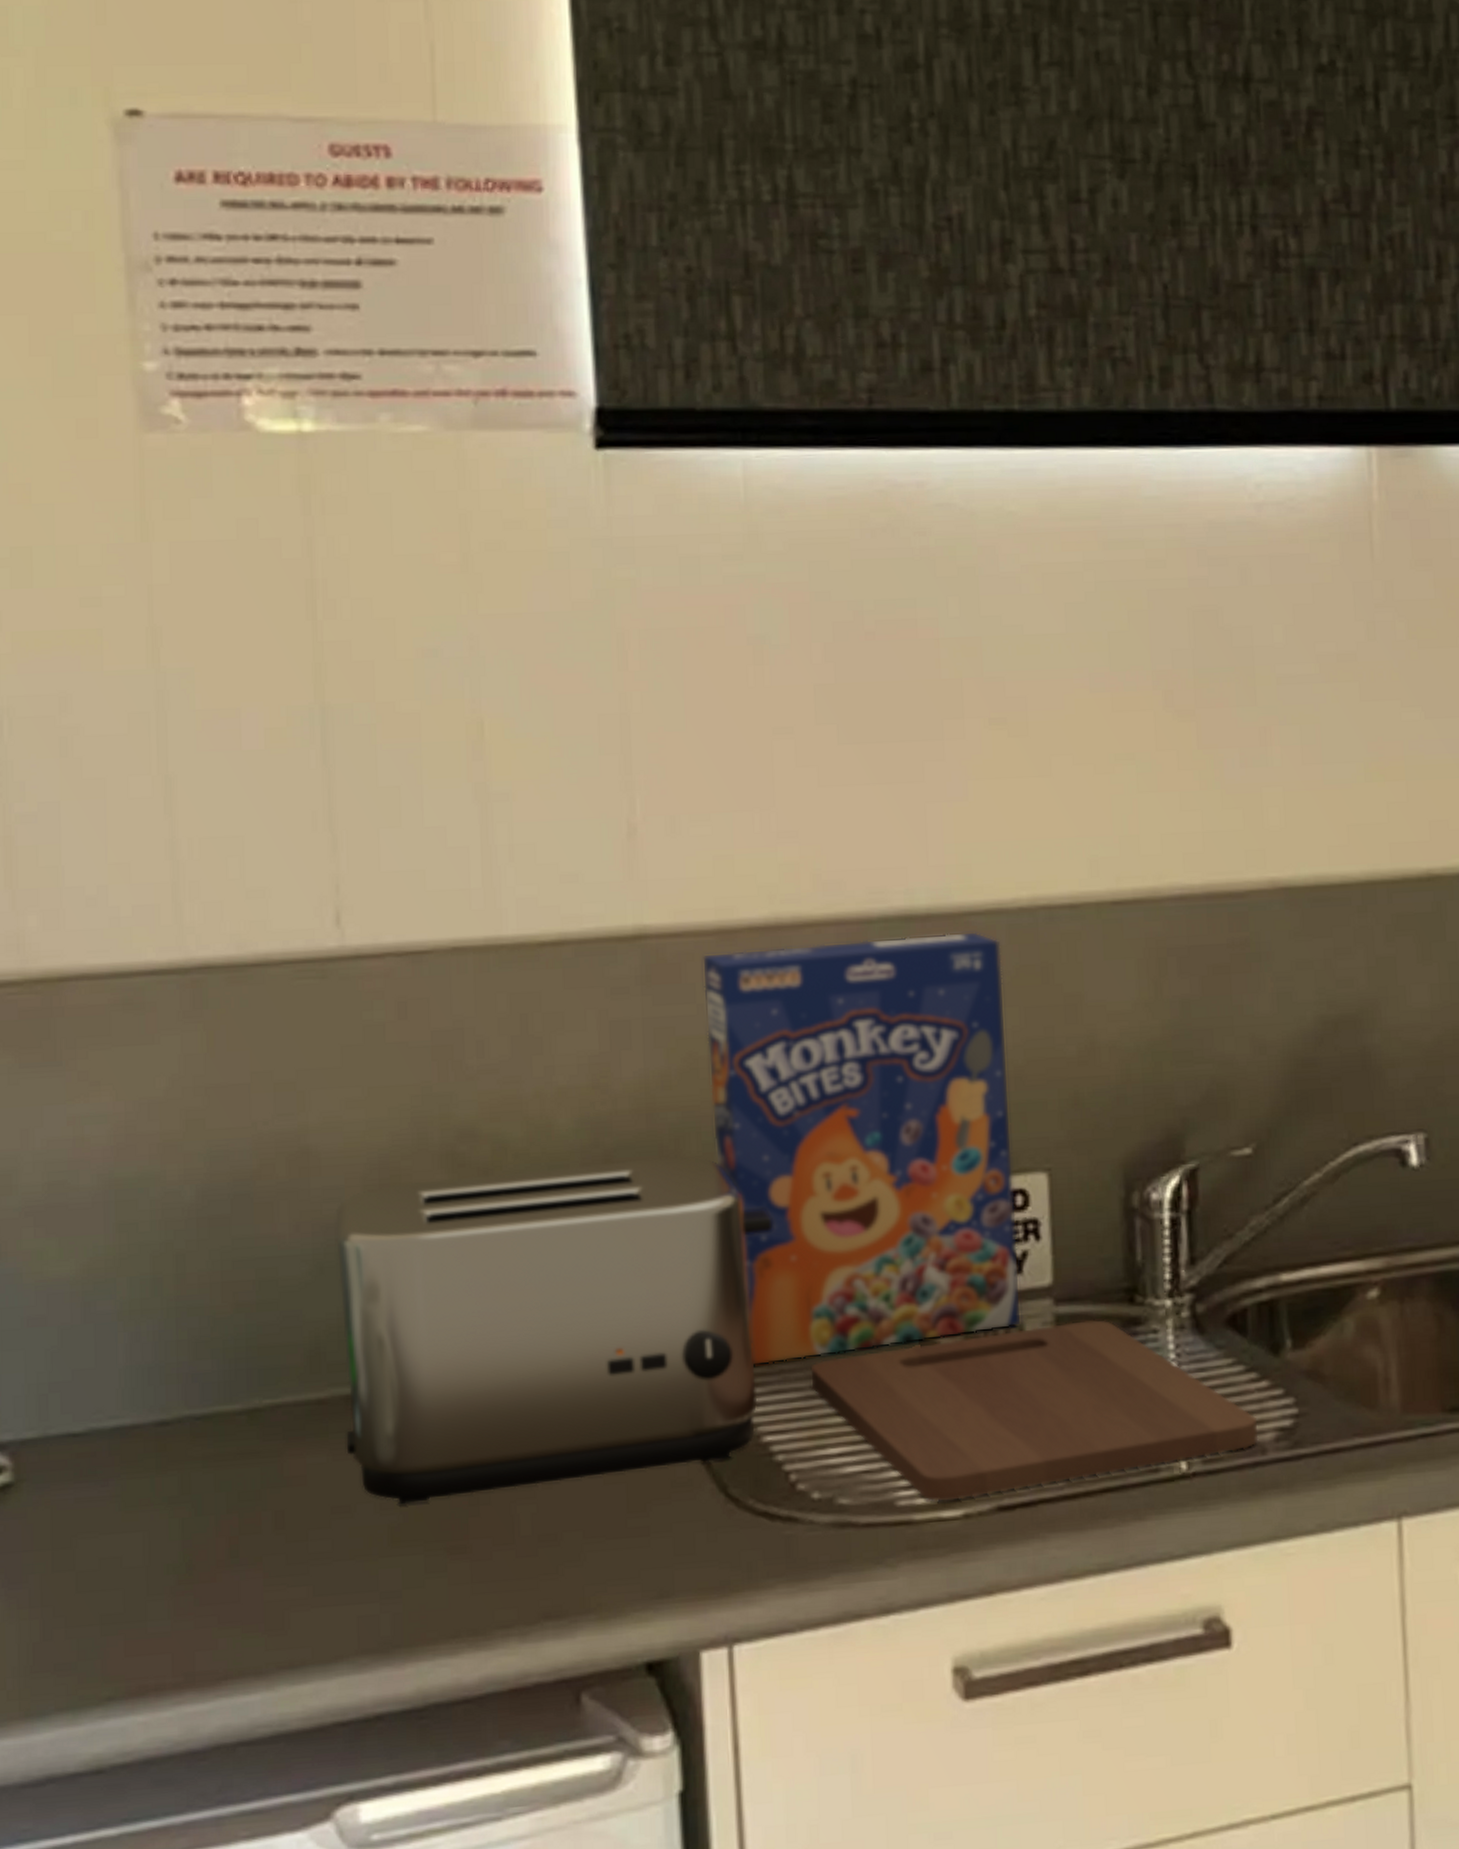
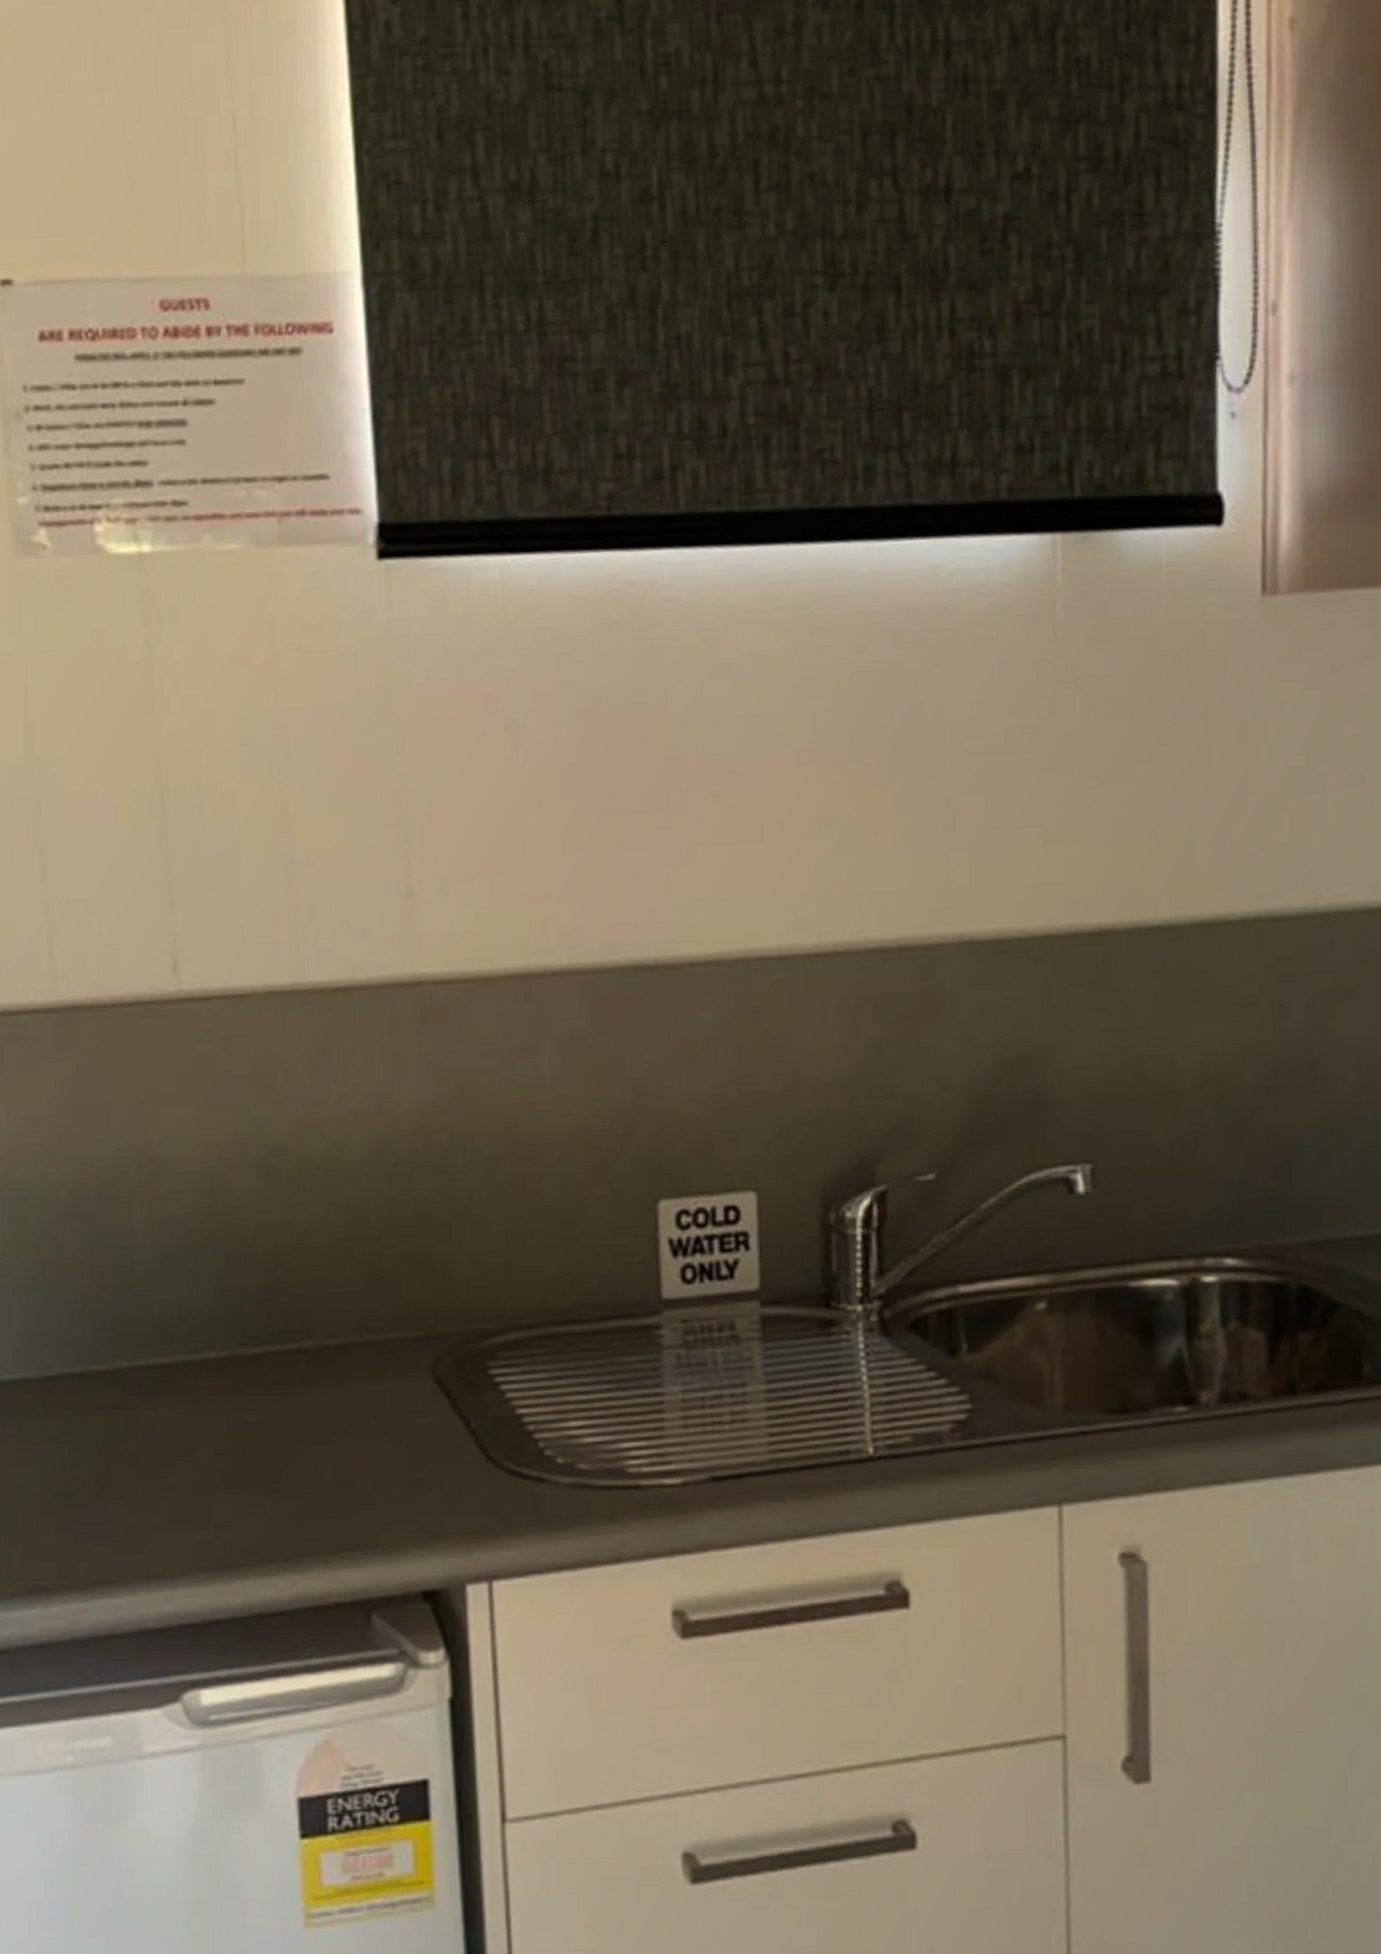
toaster: present [335,1157,773,1505] -> none [176,1171,525,1452]
cereal box: present [701,931,1022,1366] -> none [466,979,733,1350]
cutting board: present [812,1319,1259,1502] -> none [557,1321,937,1470]

